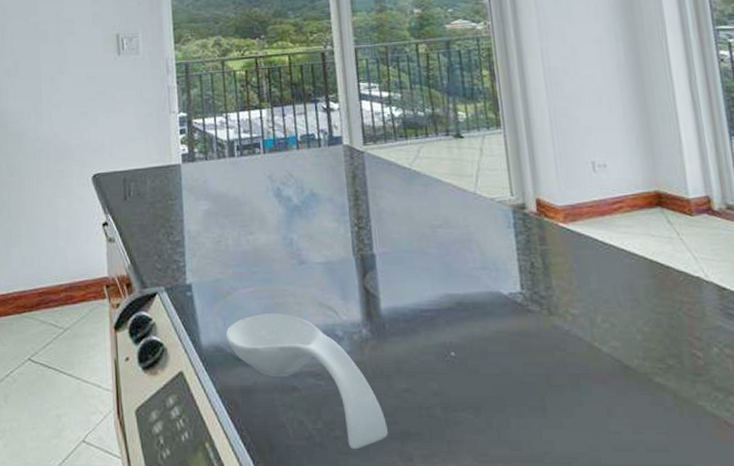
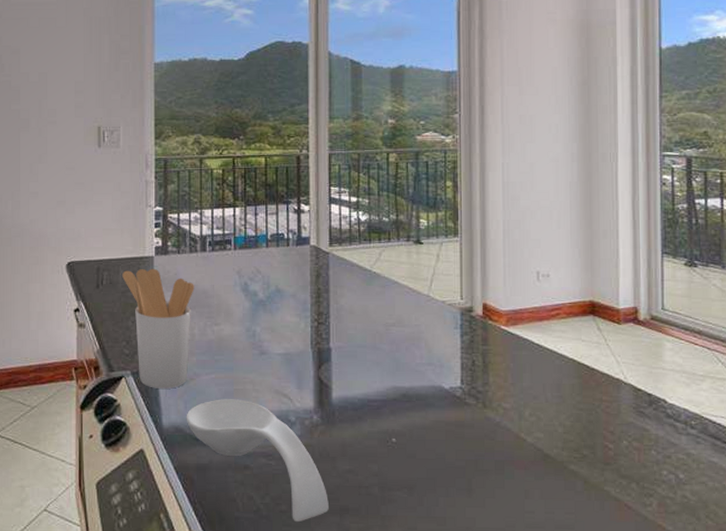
utensil holder: none [150,176,225,305] -> present [122,268,194,389]

